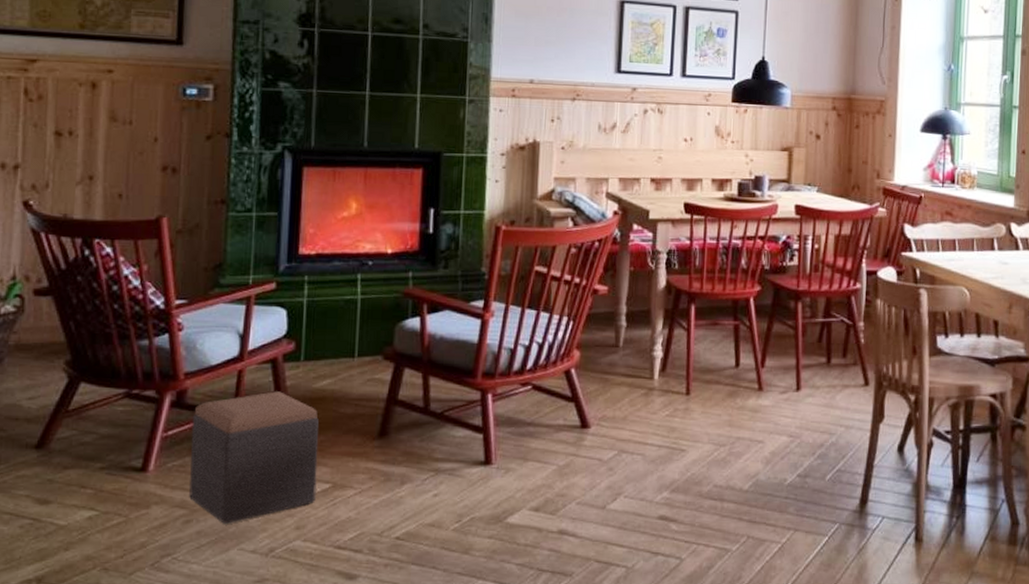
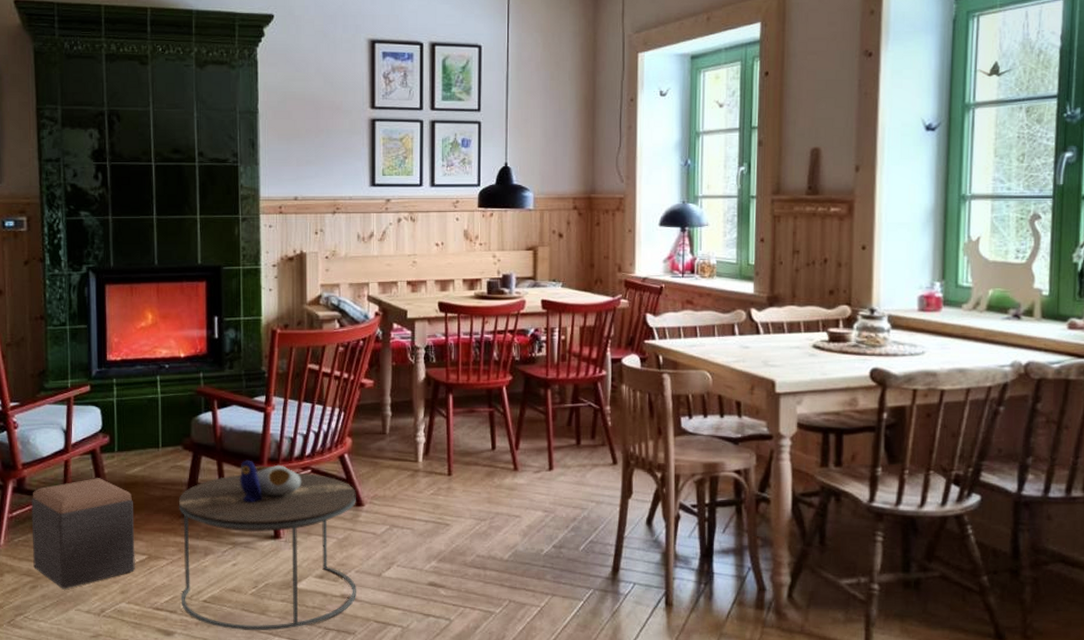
side table: none [368,373,582,574] -> present [178,460,356,631]

